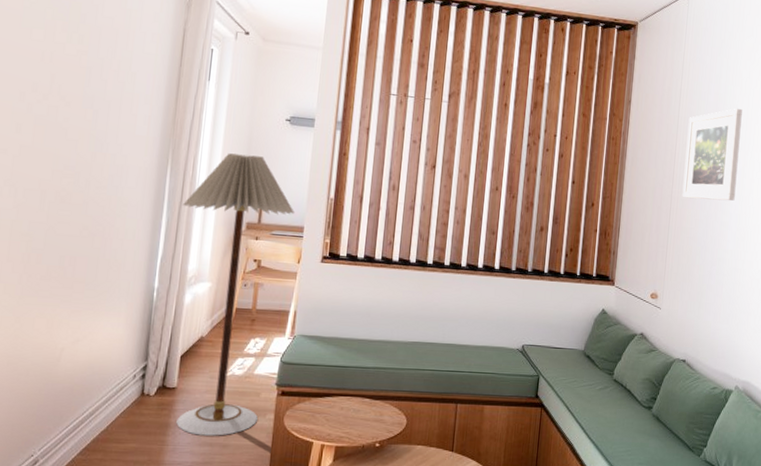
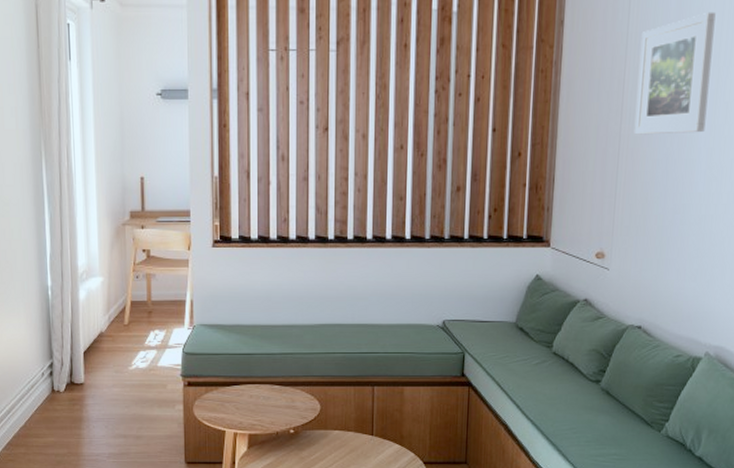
floor lamp: present [176,153,294,436] -> none [63,138,178,428]

